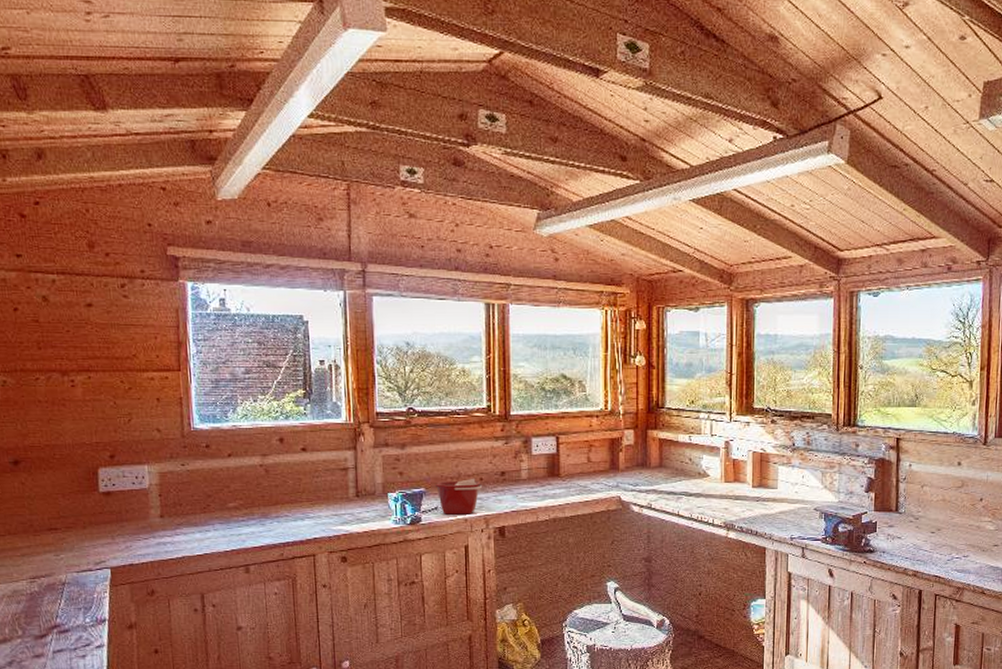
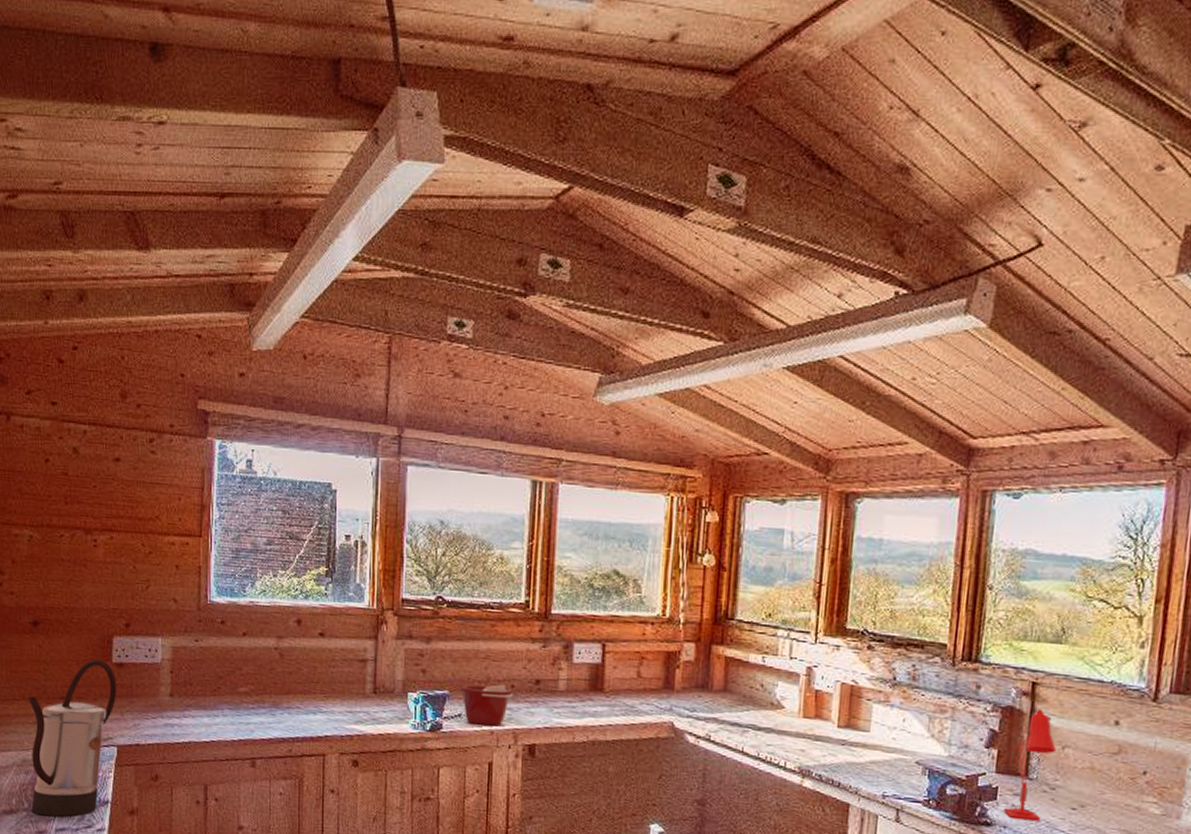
watering can: none [13,491,107,640] -> present [27,659,117,817]
desk lamp: none [881,458,917,544] -> present [1002,708,1056,821]

